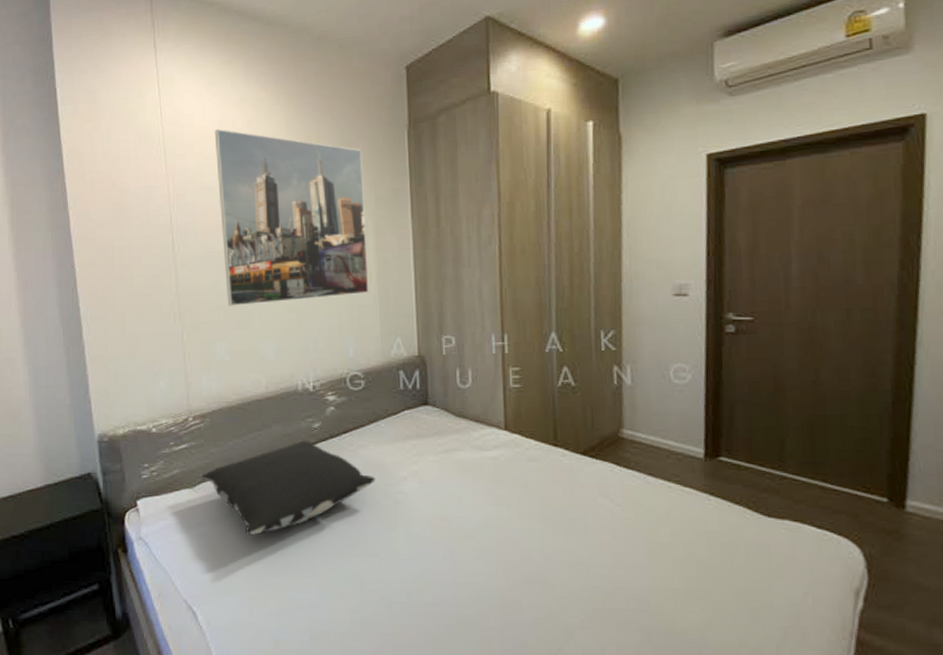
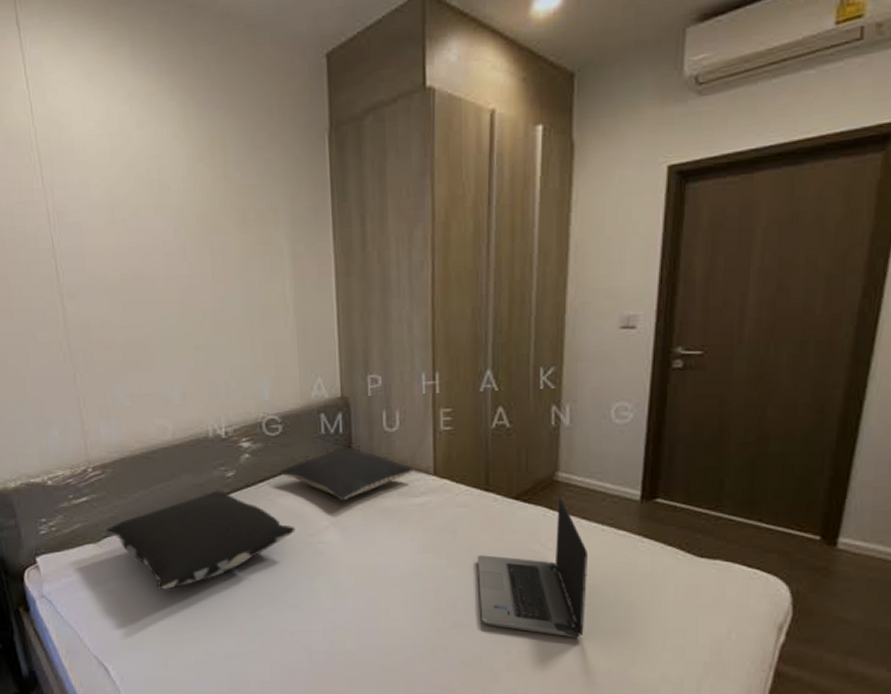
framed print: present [214,129,369,307] -> none [98,131,286,344]
pillow: none [362,402,486,453] -> present [279,447,414,501]
laptop computer: none [549,452,658,597] -> present [478,496,588,638]

